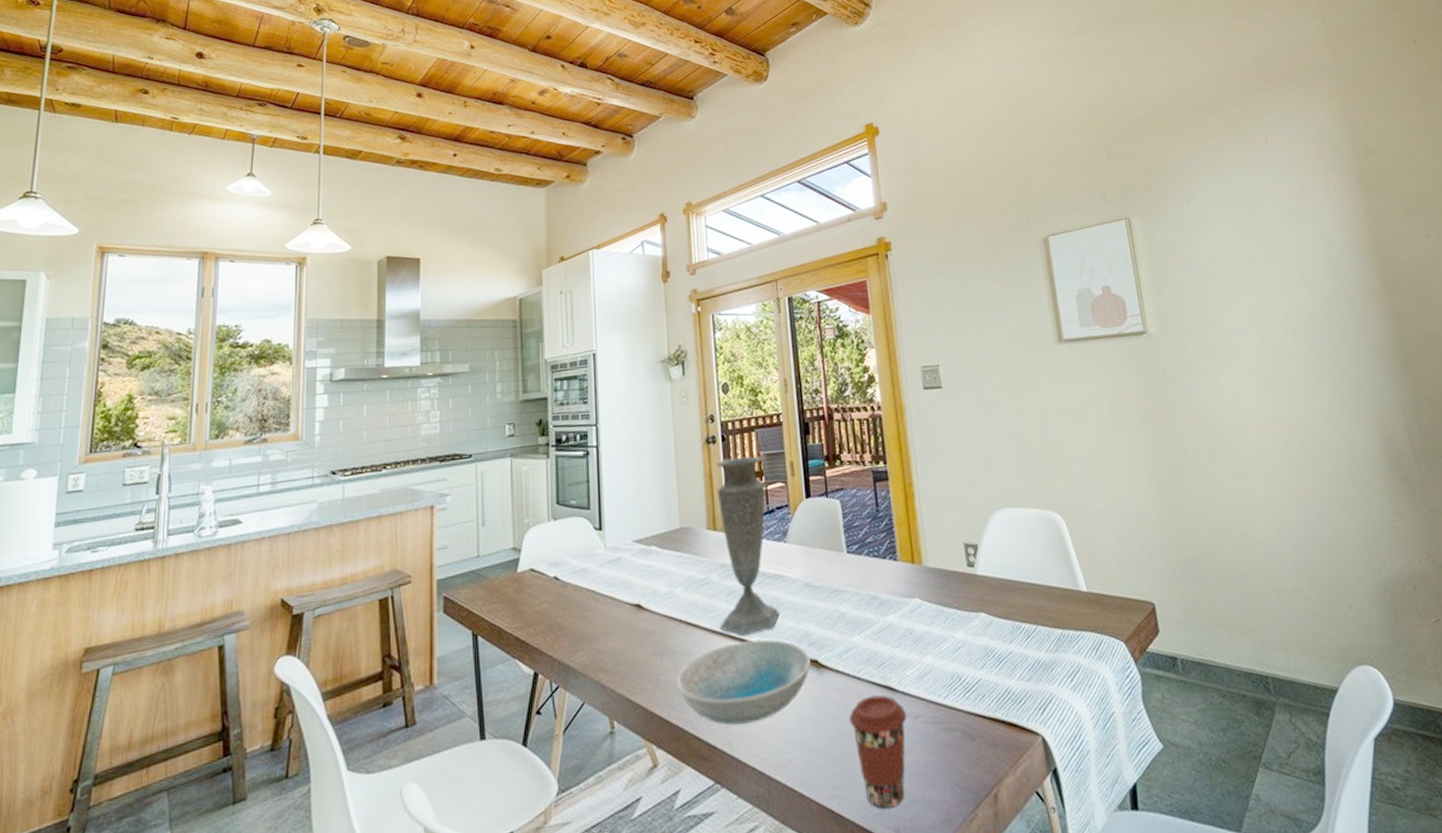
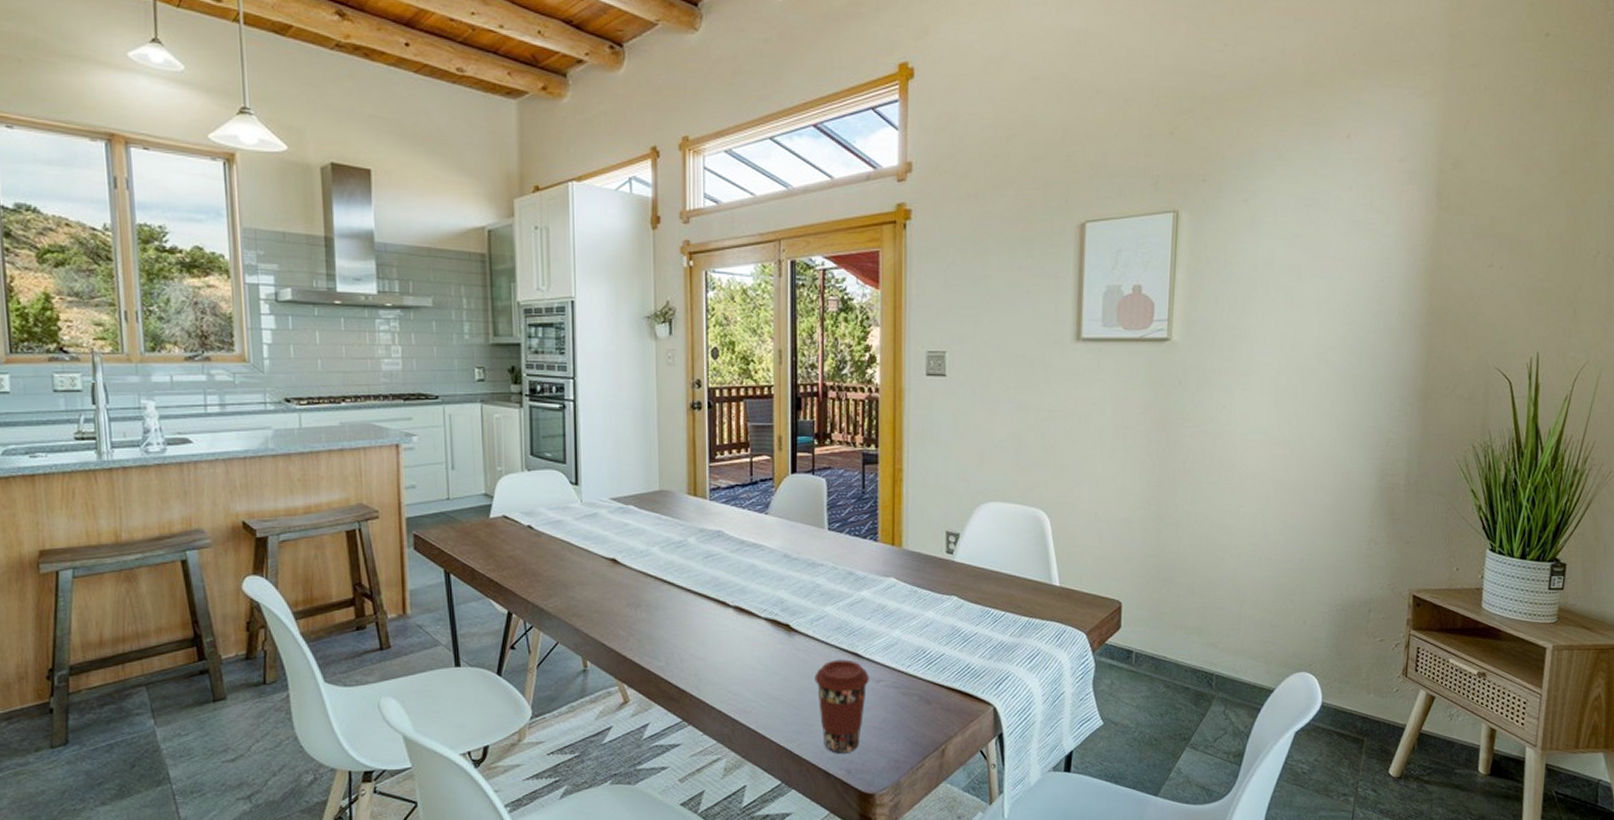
dish: present [676,639,812,725] -> none [649,601,783,674]
vase: present [716,456,780,635] -> none [694,426,756,596]

